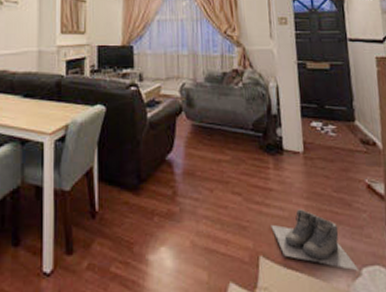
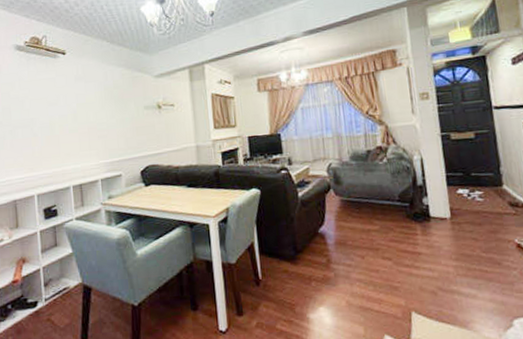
boots: present [271,209,359,271] -> none [421,269,511,323]

